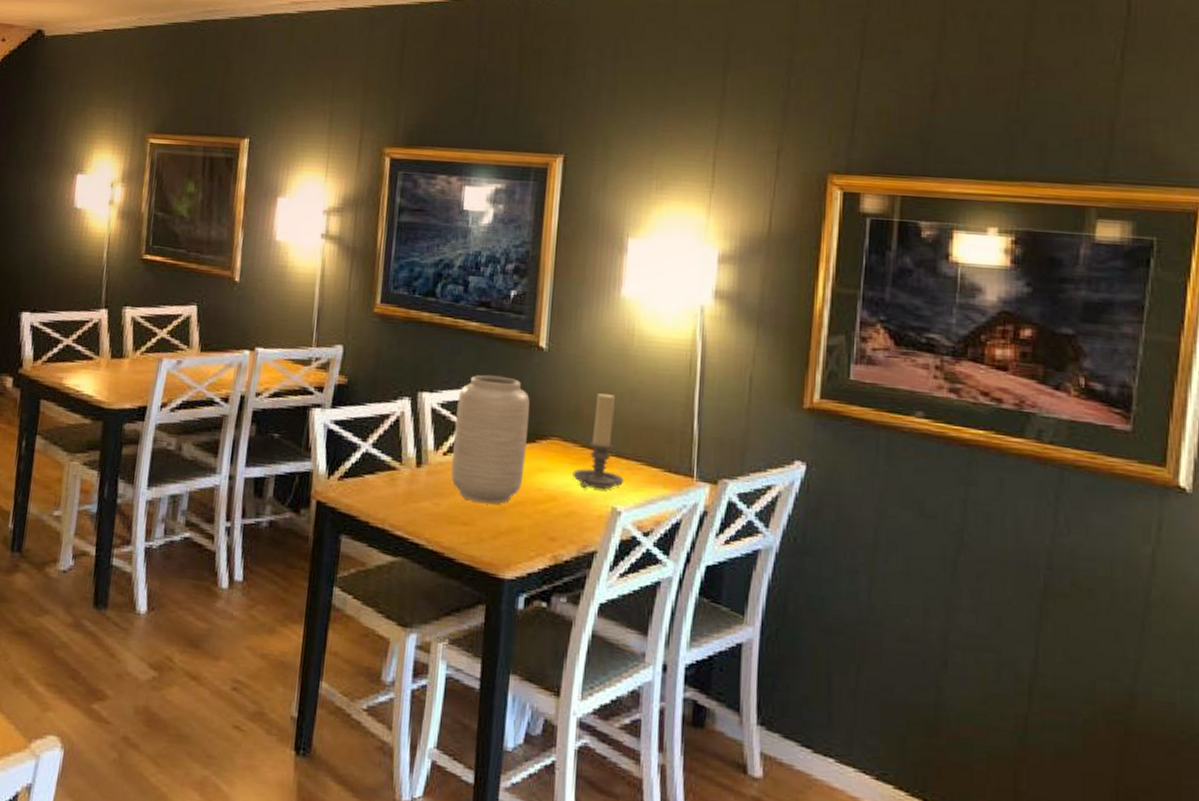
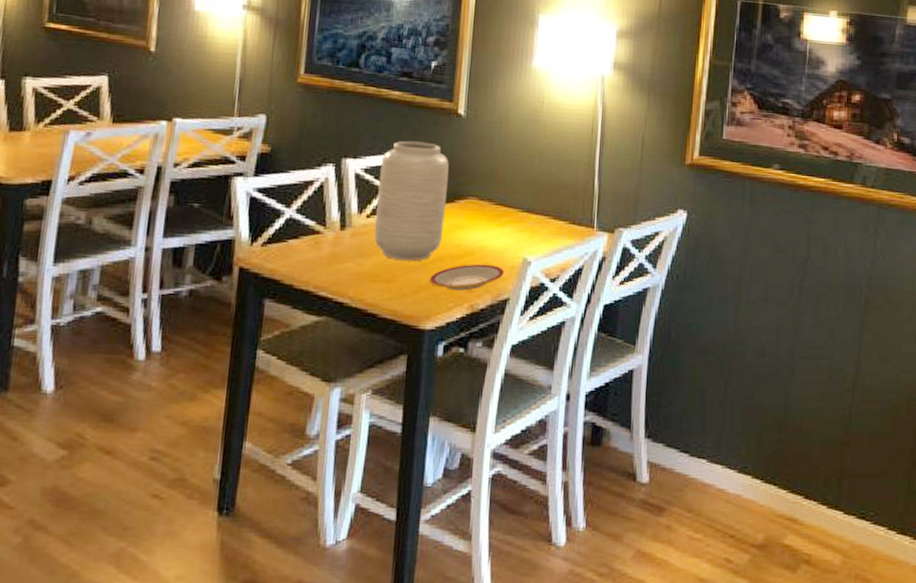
plate: none [509,511,590,540] -> present [430,264,504,291]
candle holder: present [572,393,624,489] -> none [488,155,534,242]

